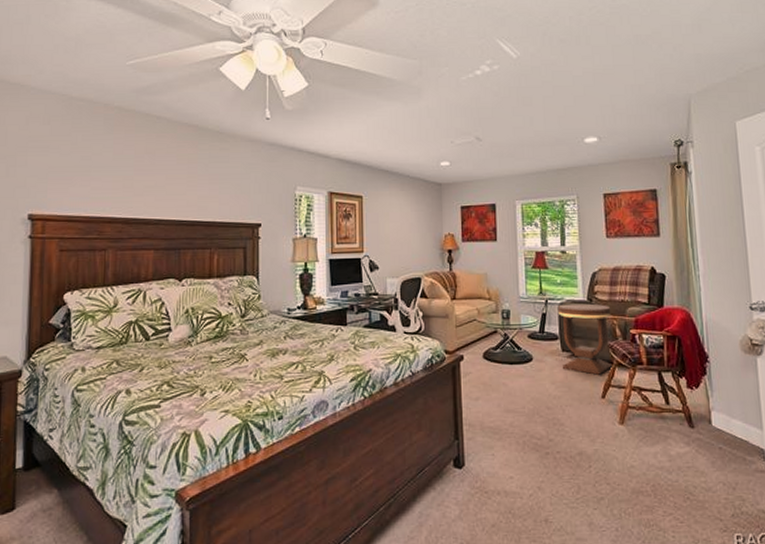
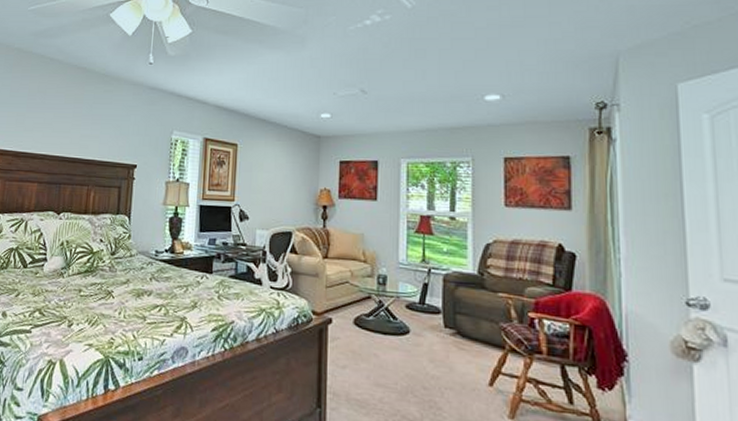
side table: present [558,303,612,375] -> none [443,275,506,359]

